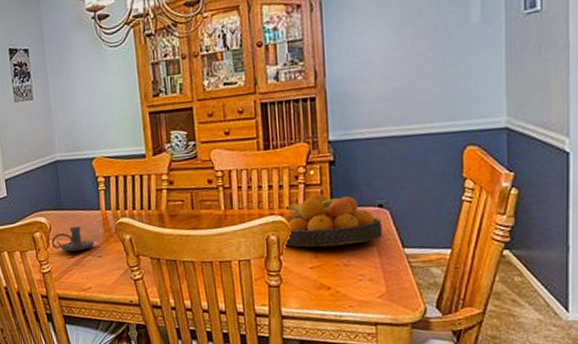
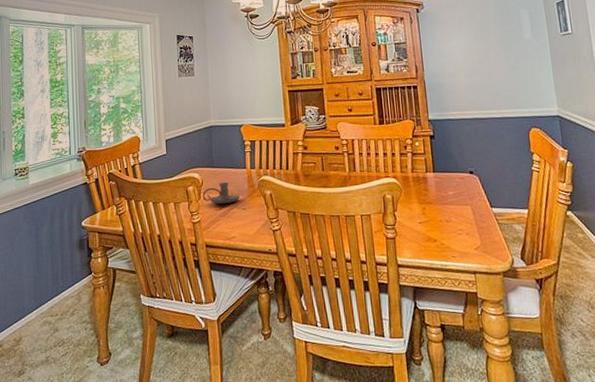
fruit bowl: present [281,193,382,247] -> none [394,161,474,205]

